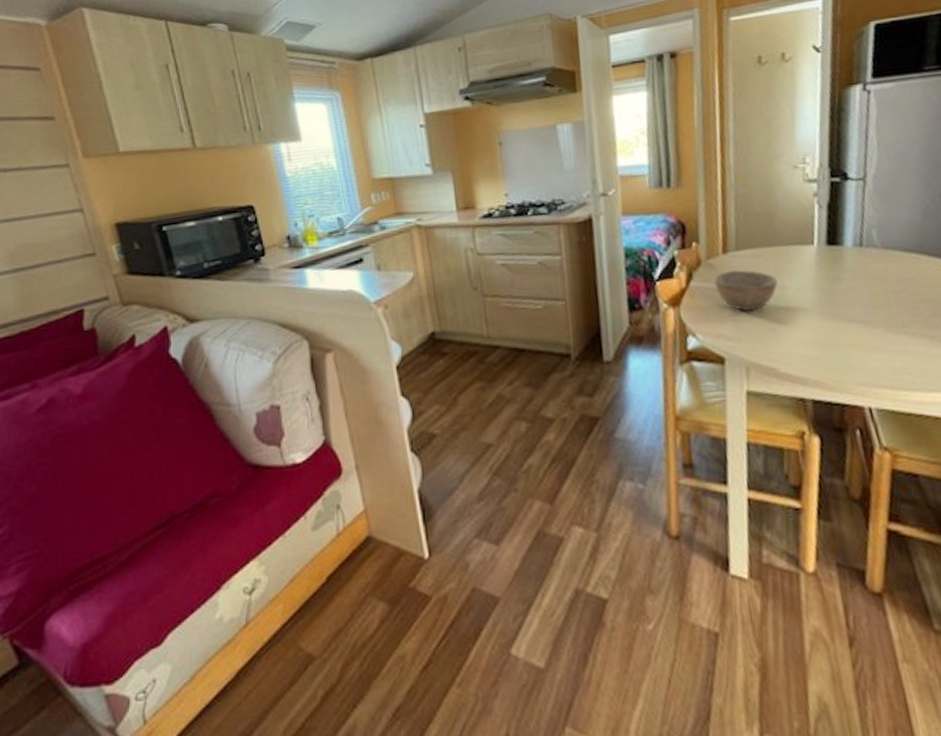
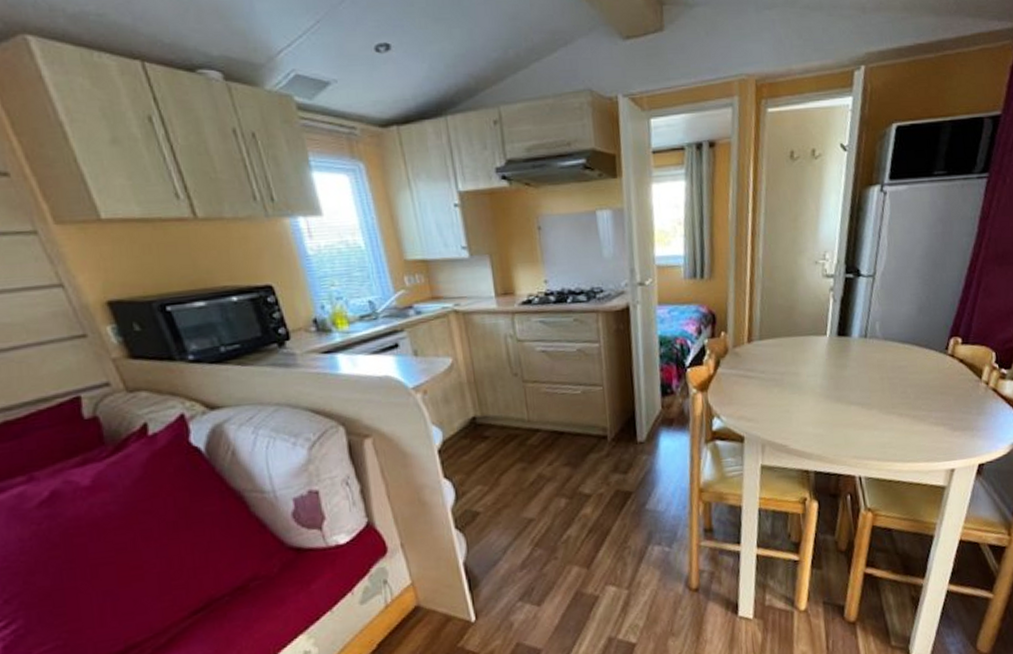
bowl: present [714,270,778,311] -> none [738,358,794,396]

